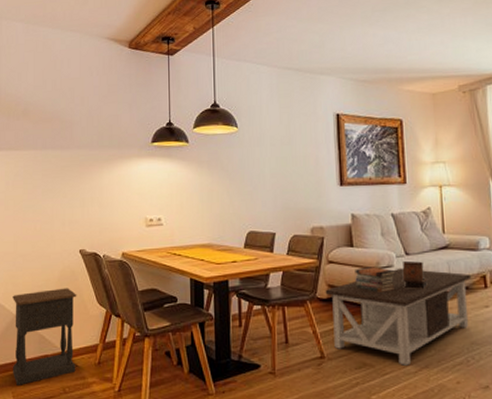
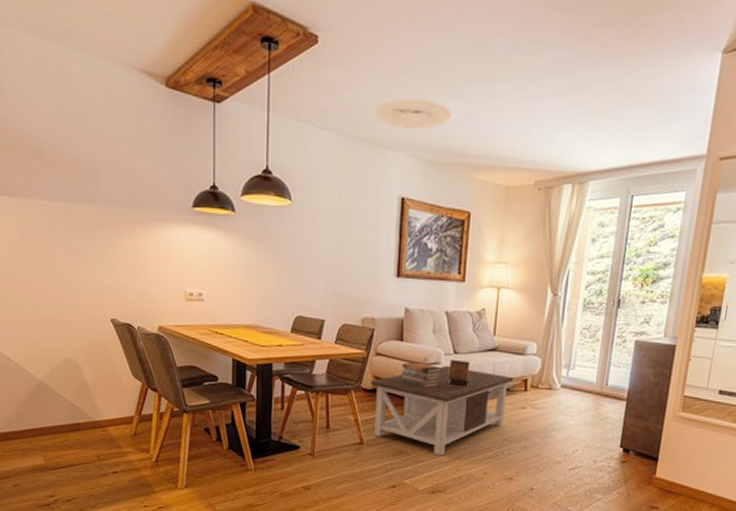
nightstand: present [13,288,77,385] -> none [37,357,111,450]
ceiling light: none [304,30,373,56] -> present [374,98,452,129]

